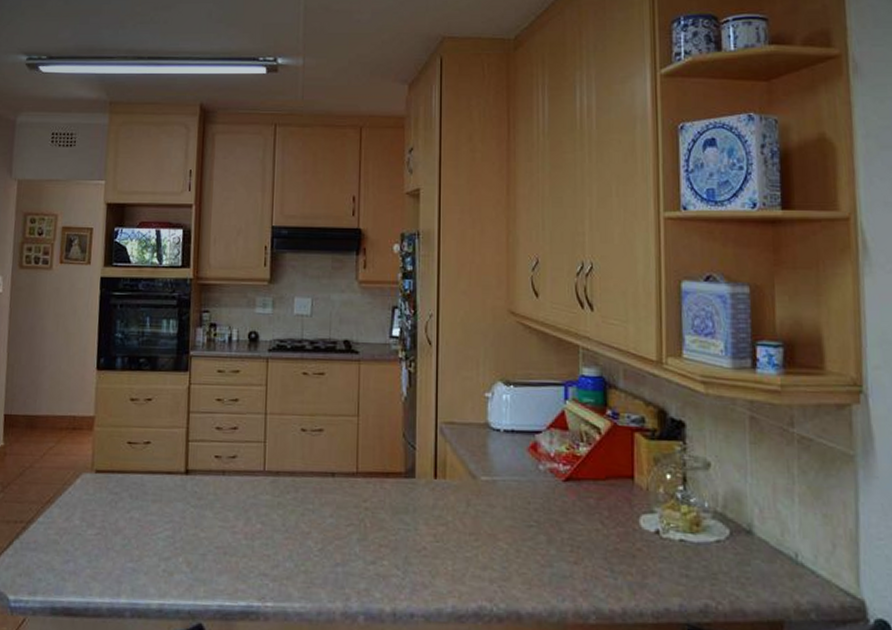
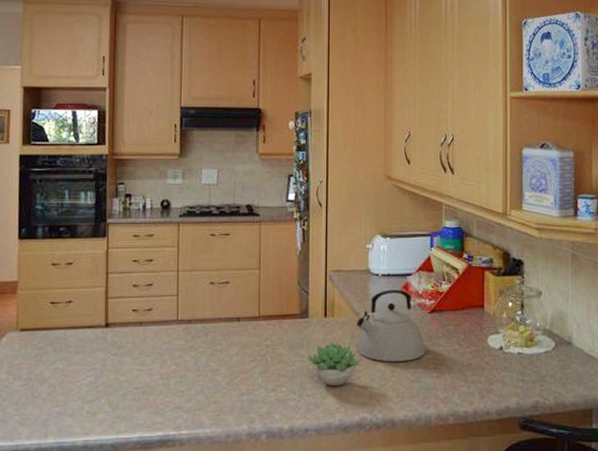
succulent plant: none [414,508,479,564] -> present [307,341,362,386]
kettle: none [473,449,559,540] -> present [357,289,425,362]

